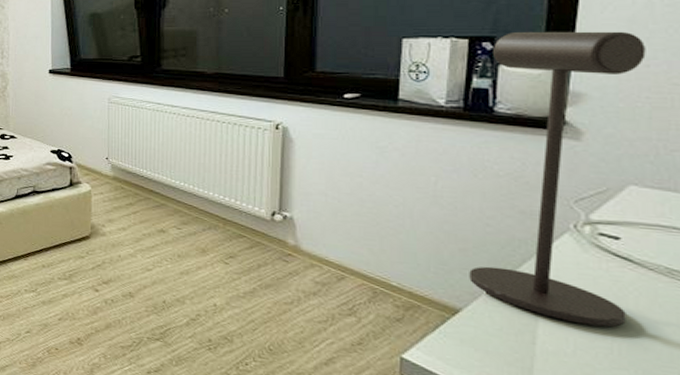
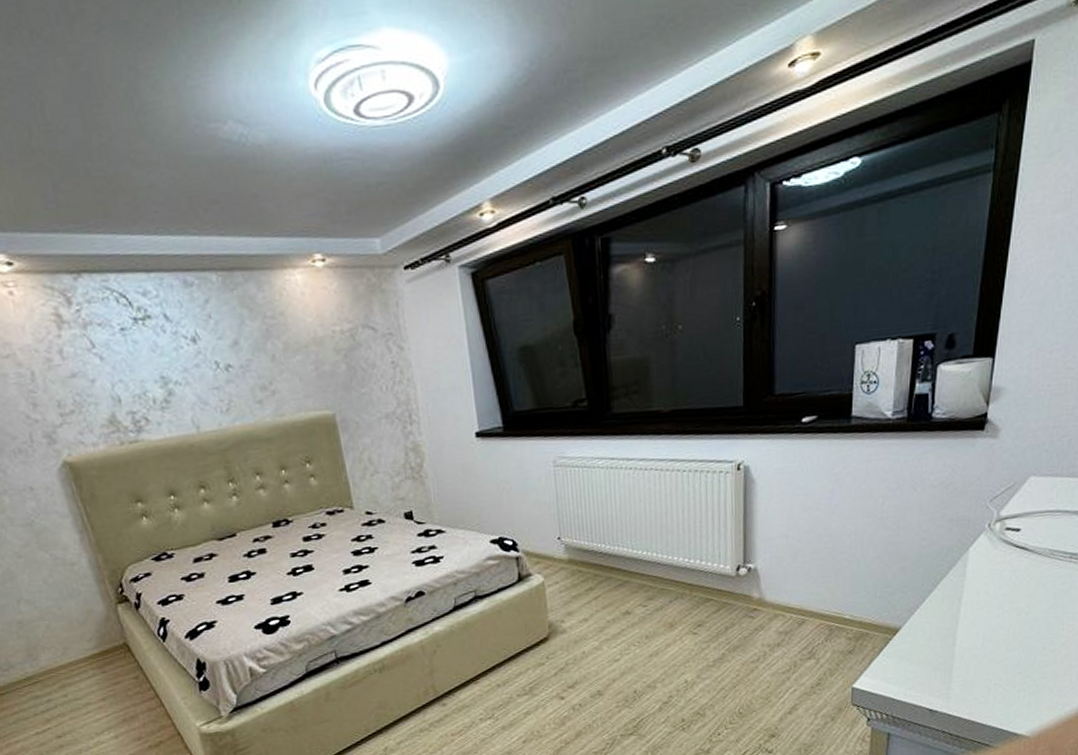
desk lamp: present [469,31,646,327] -> none [908,316,1051,618]

